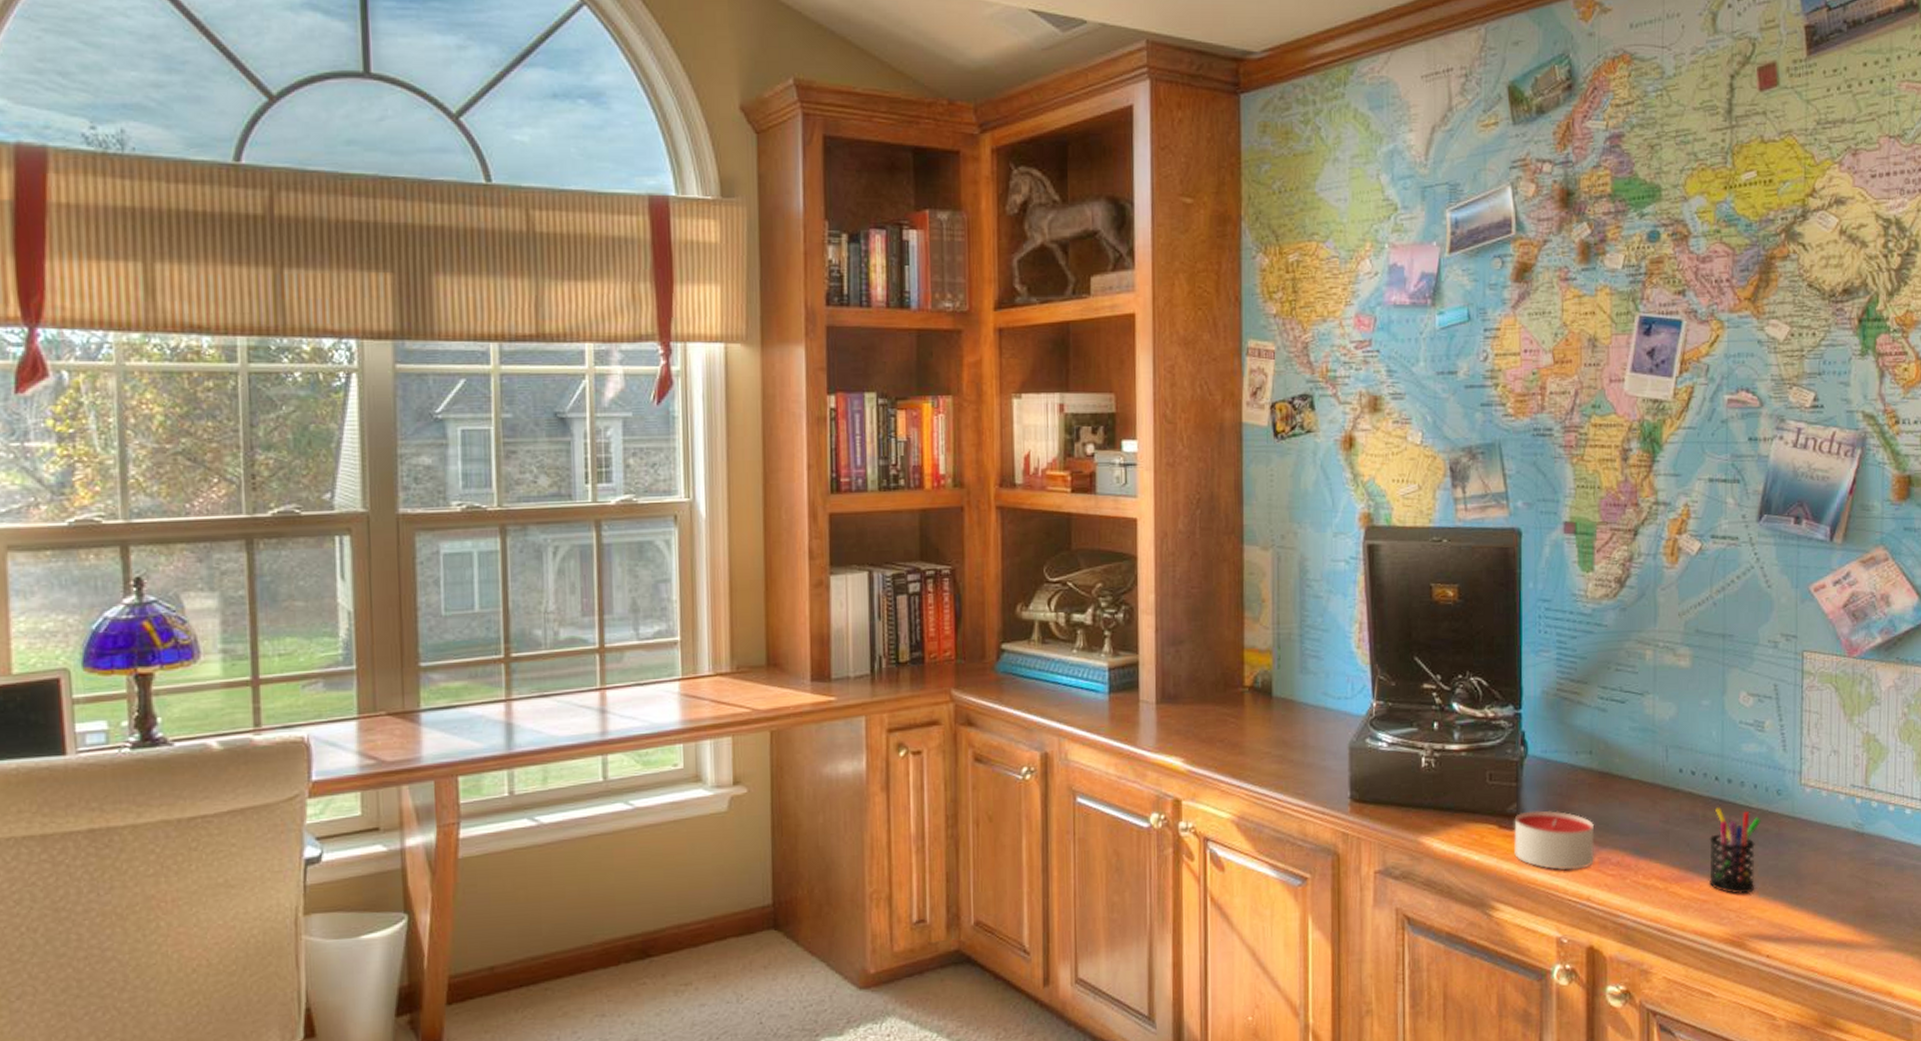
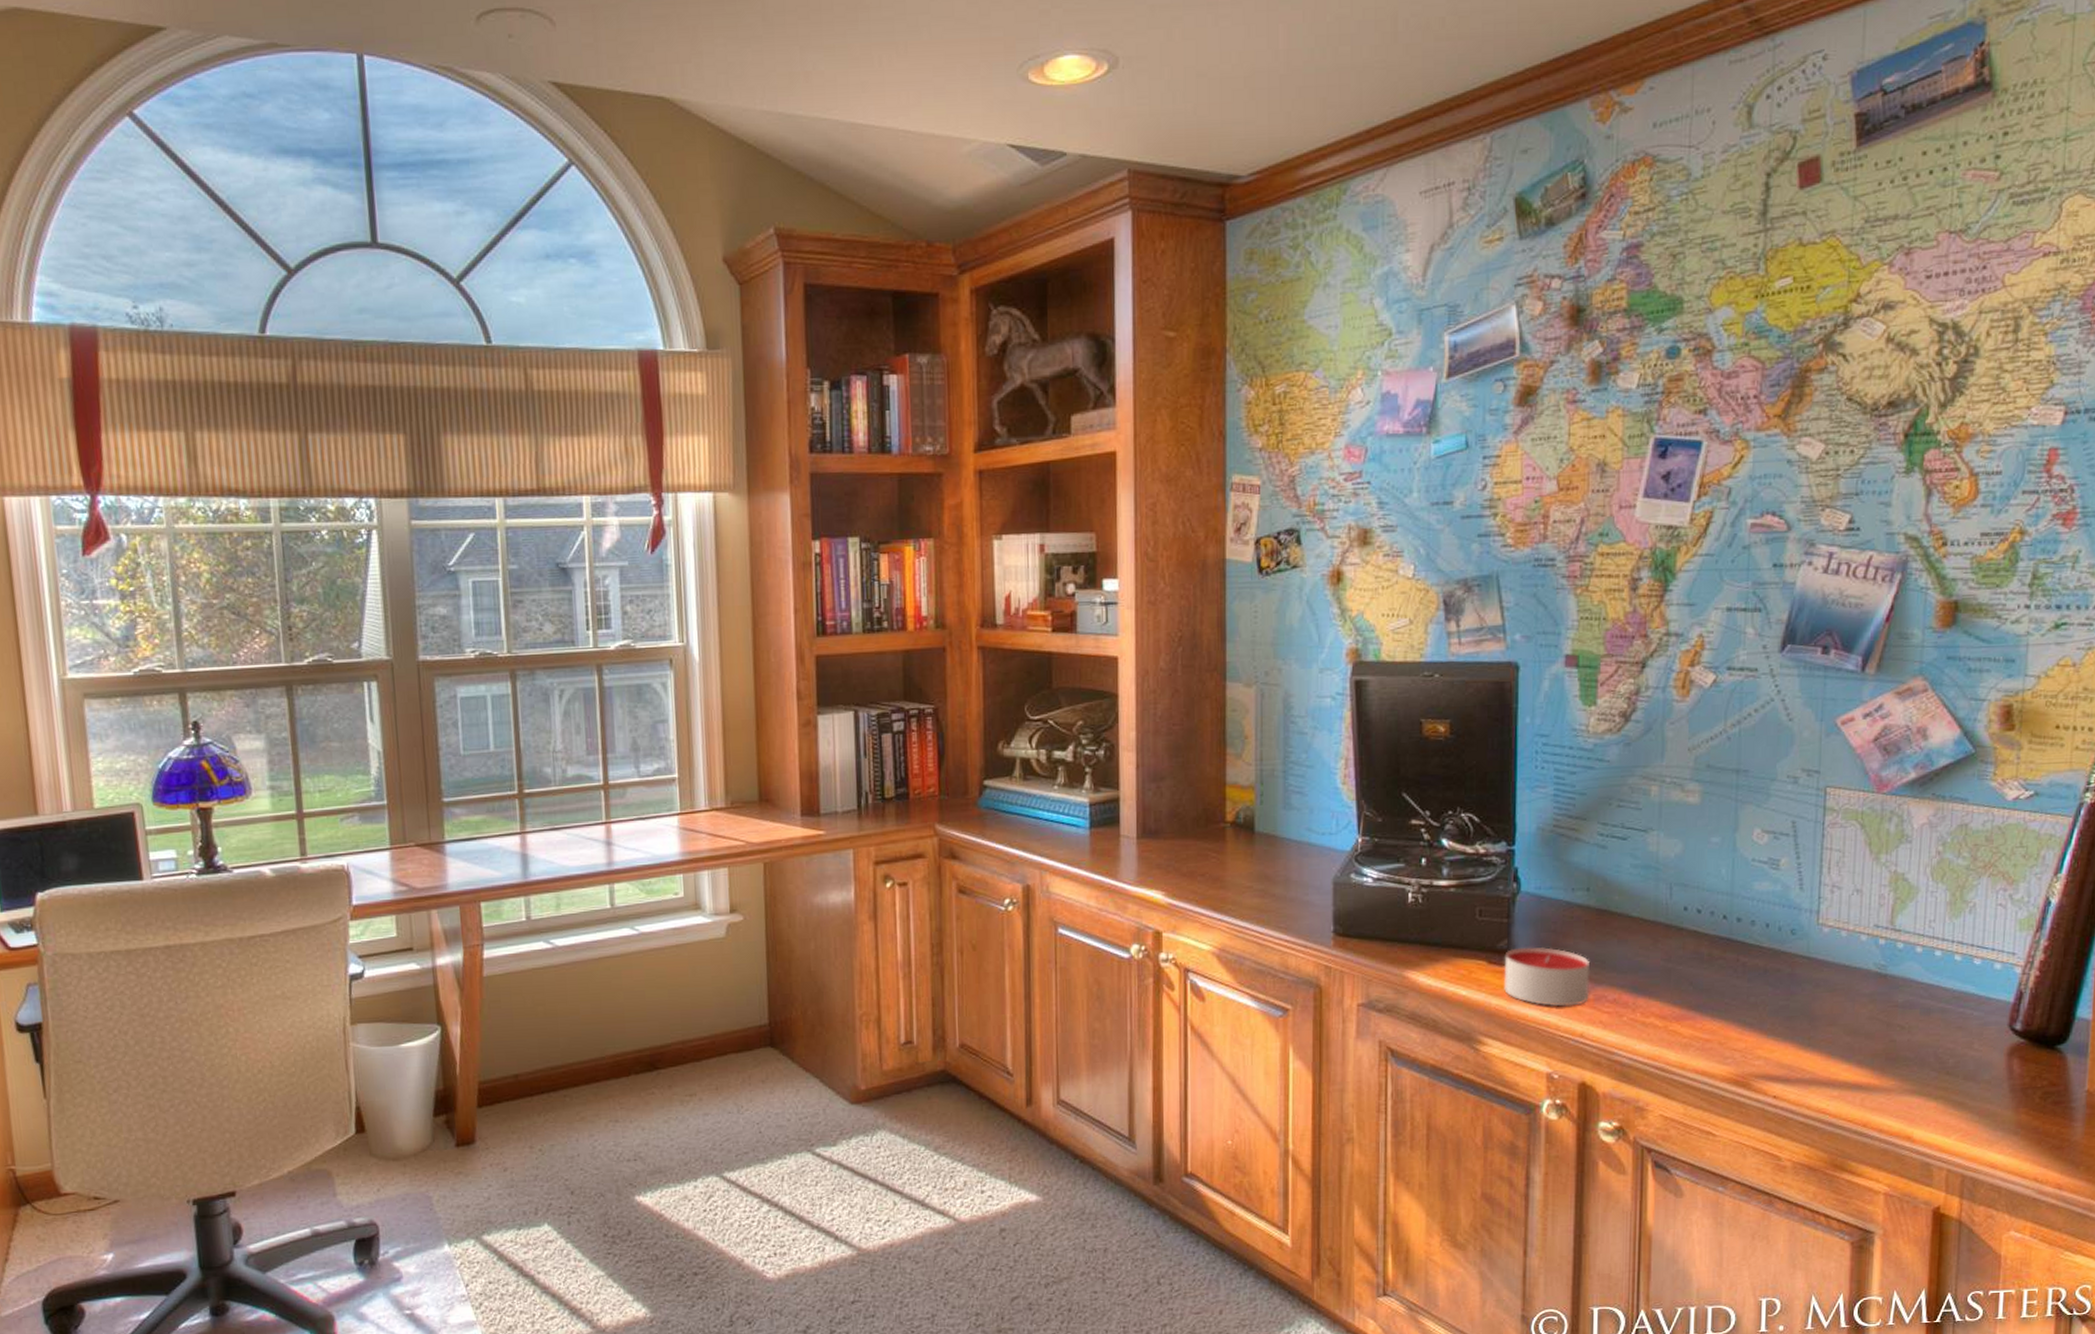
pen holder: present [1708,807,1761,894] -> none [1712,946,1772,1034]

